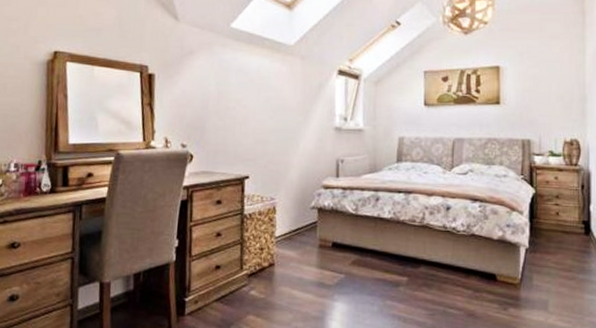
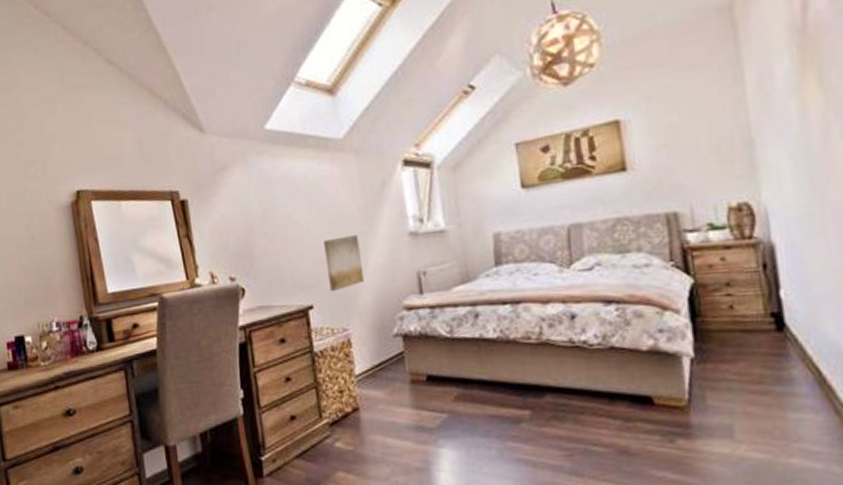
wall art: none [264,123,295,167] -> present [324,235,365,292]

